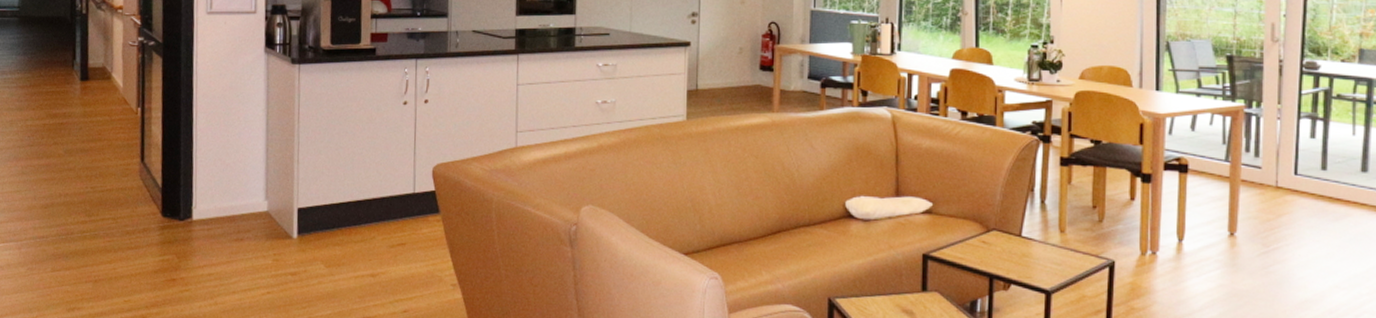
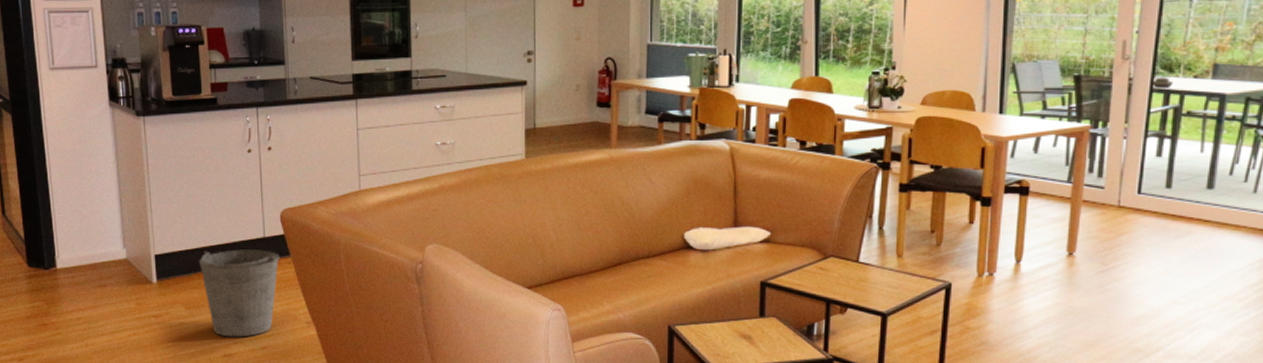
bucket: none [343,205,428,299] -> present [198,250,279,337]

